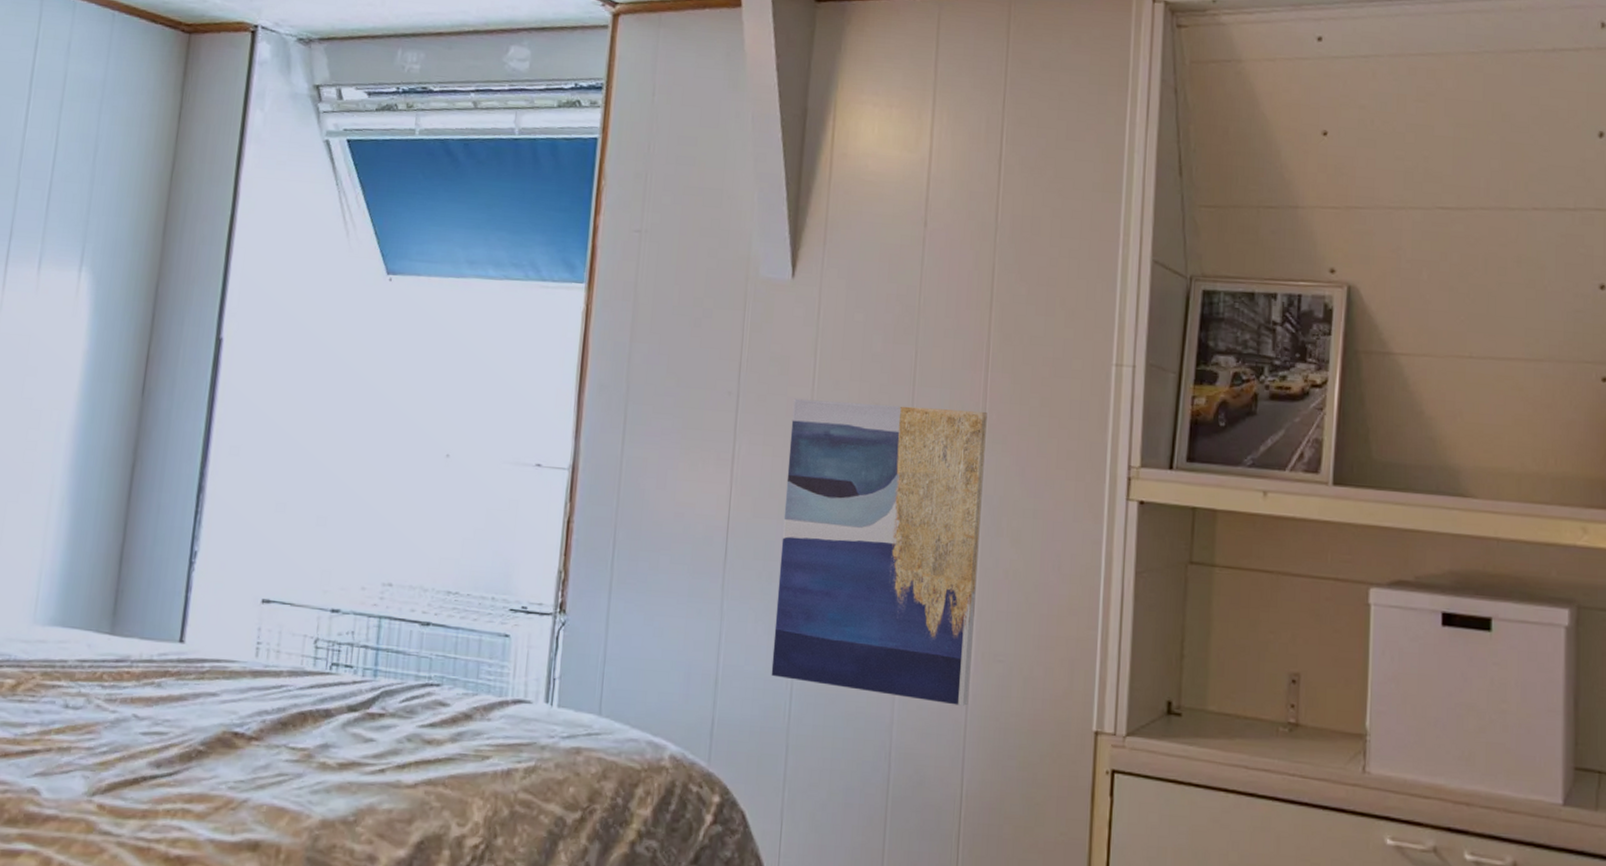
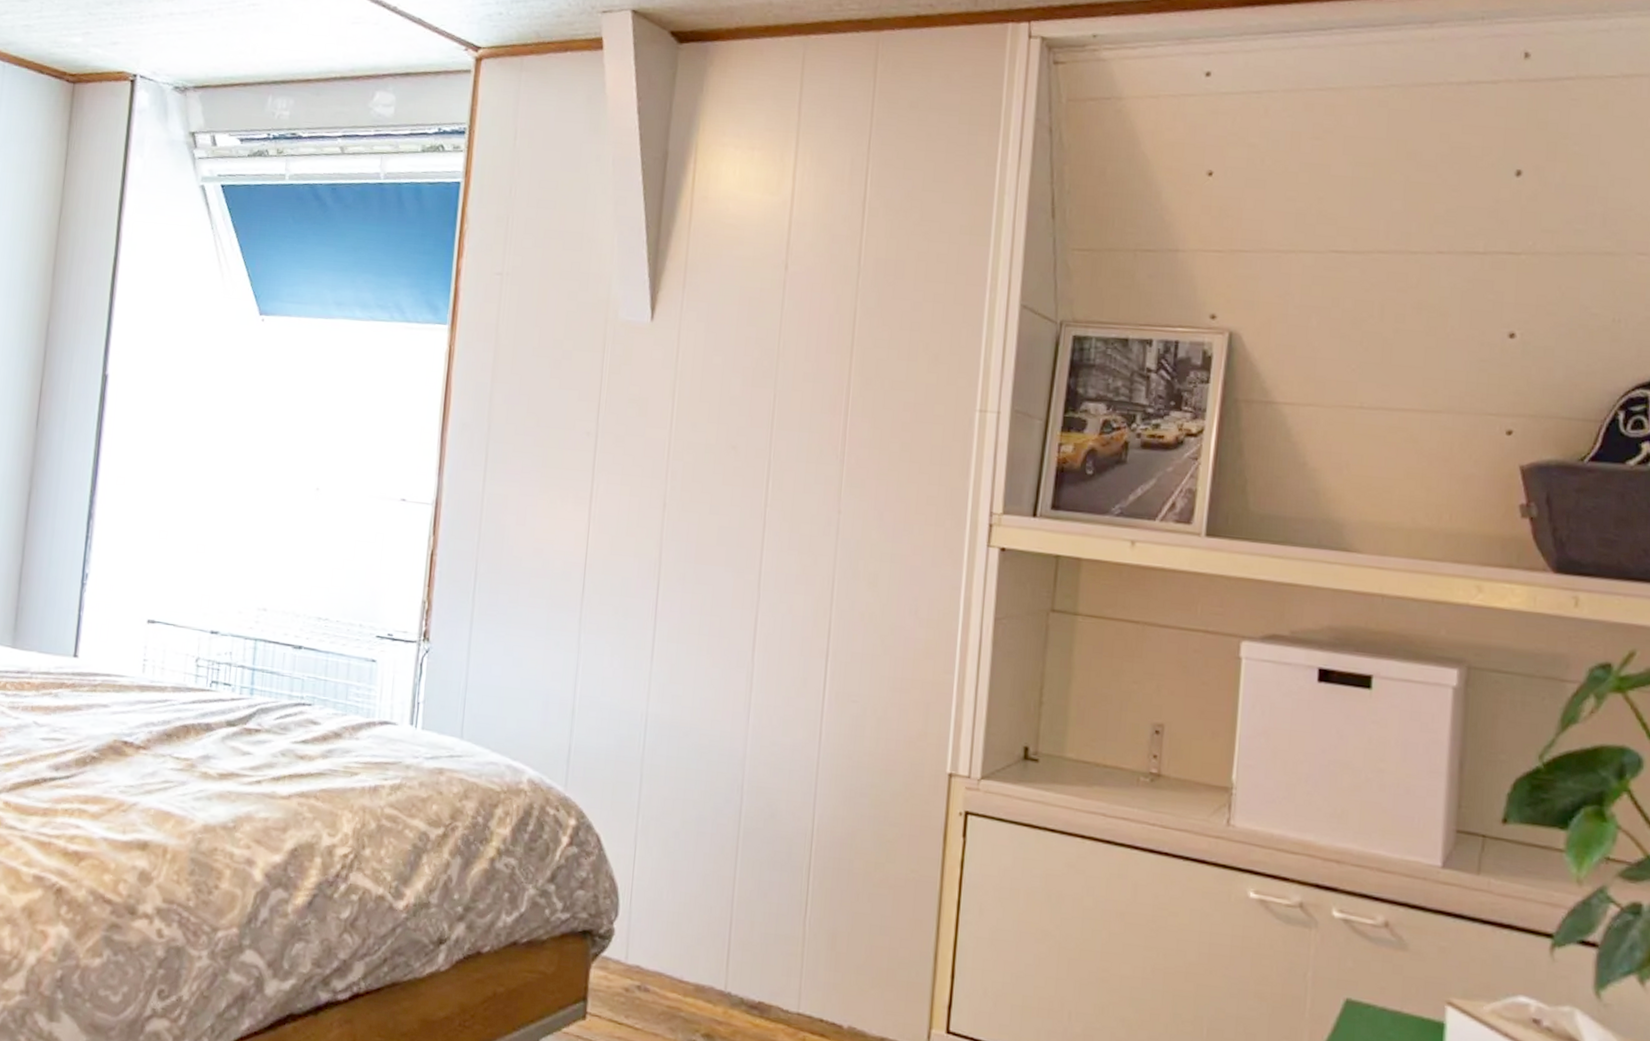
wall art: present [771,398,987,706] -> none [626,439,846,744]

